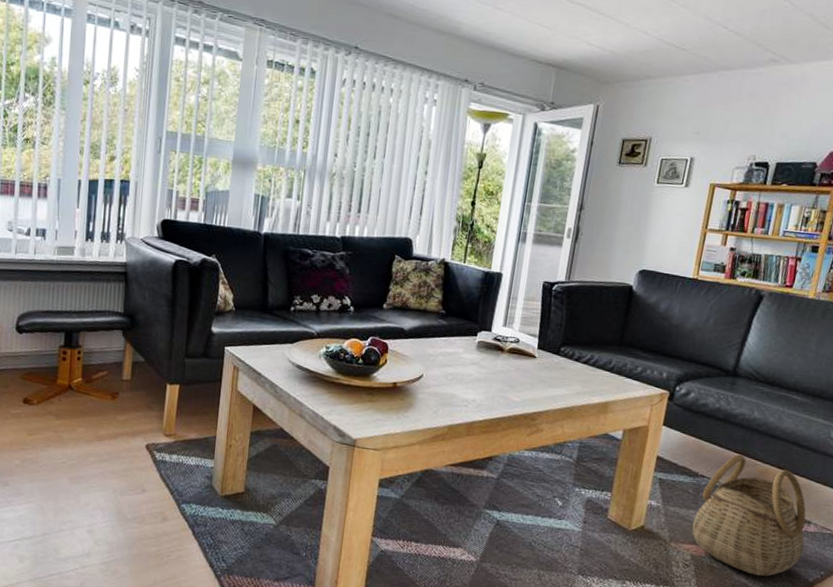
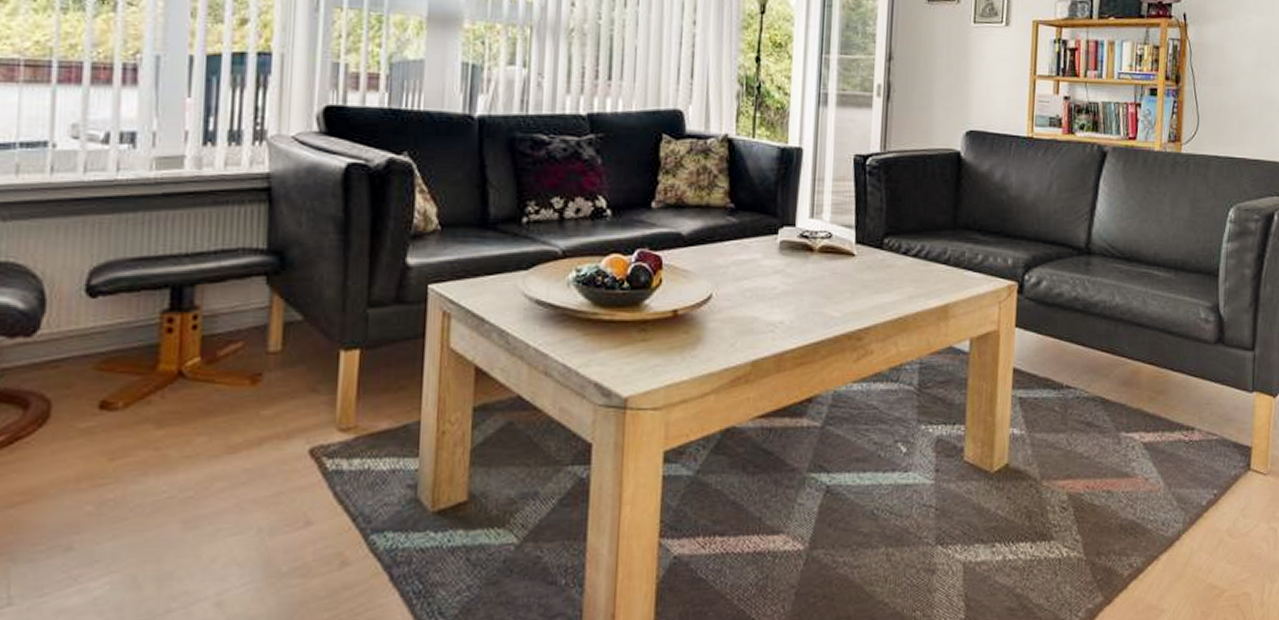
basket: present [691,454,806,576] -> none [1064,352,1192,508]

